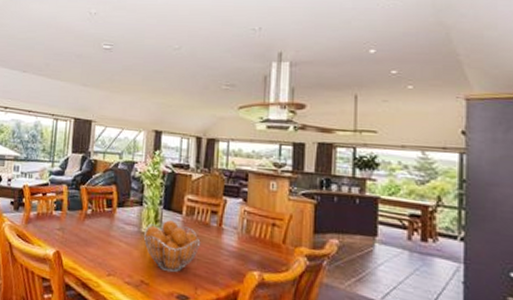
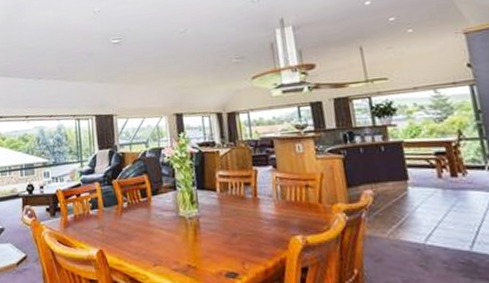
fruit basket: present [143,220,201,273] -> none [182,199,240,252]

